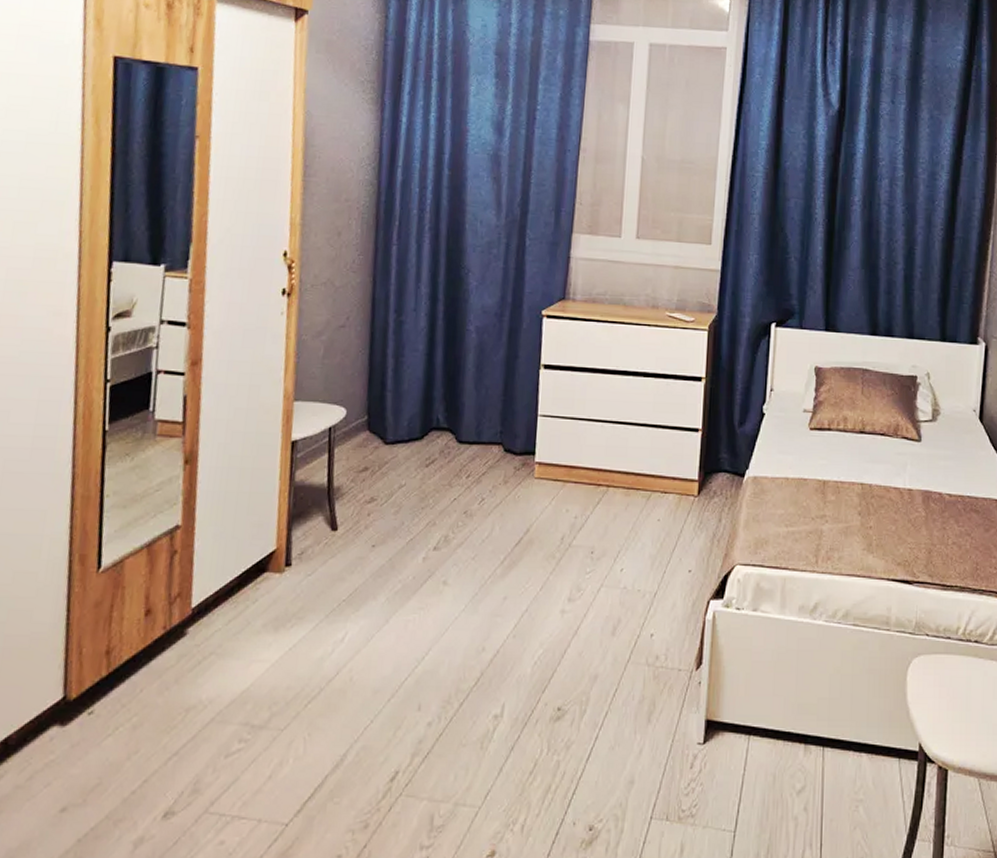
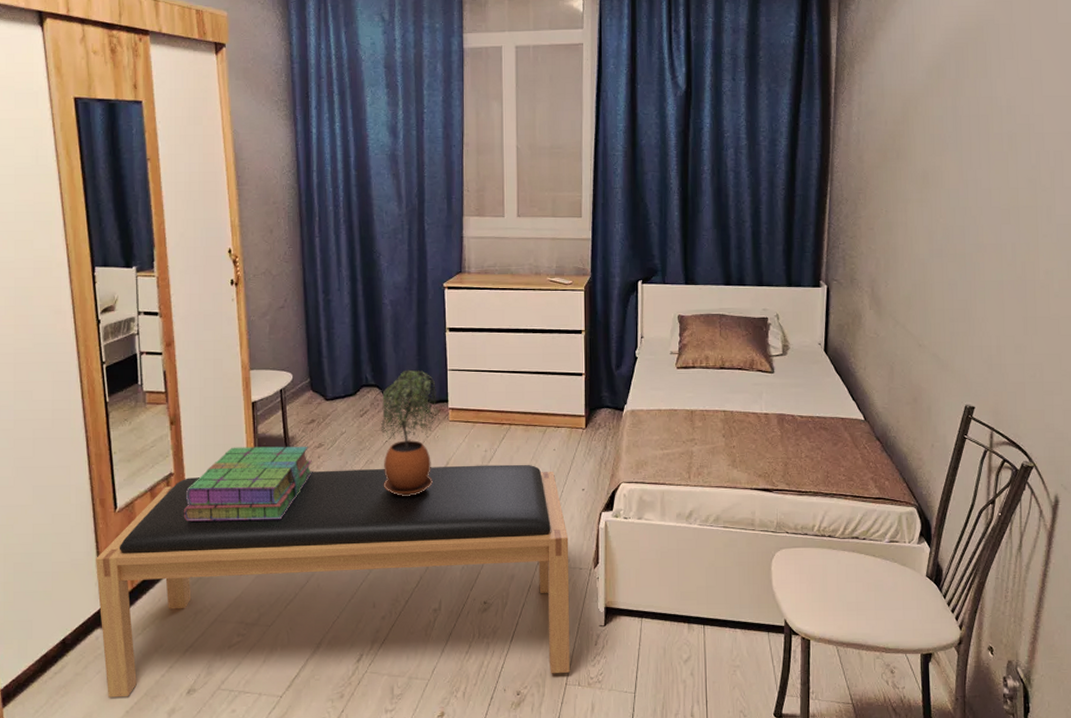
bench: none [55,531,668,820] -> present [96,464,570,698]
stack of books: none [186,496,360,592] -> present [183,446,313,522]
potted plant: none [447,412,523,569] -> present [381,369,440,496]

